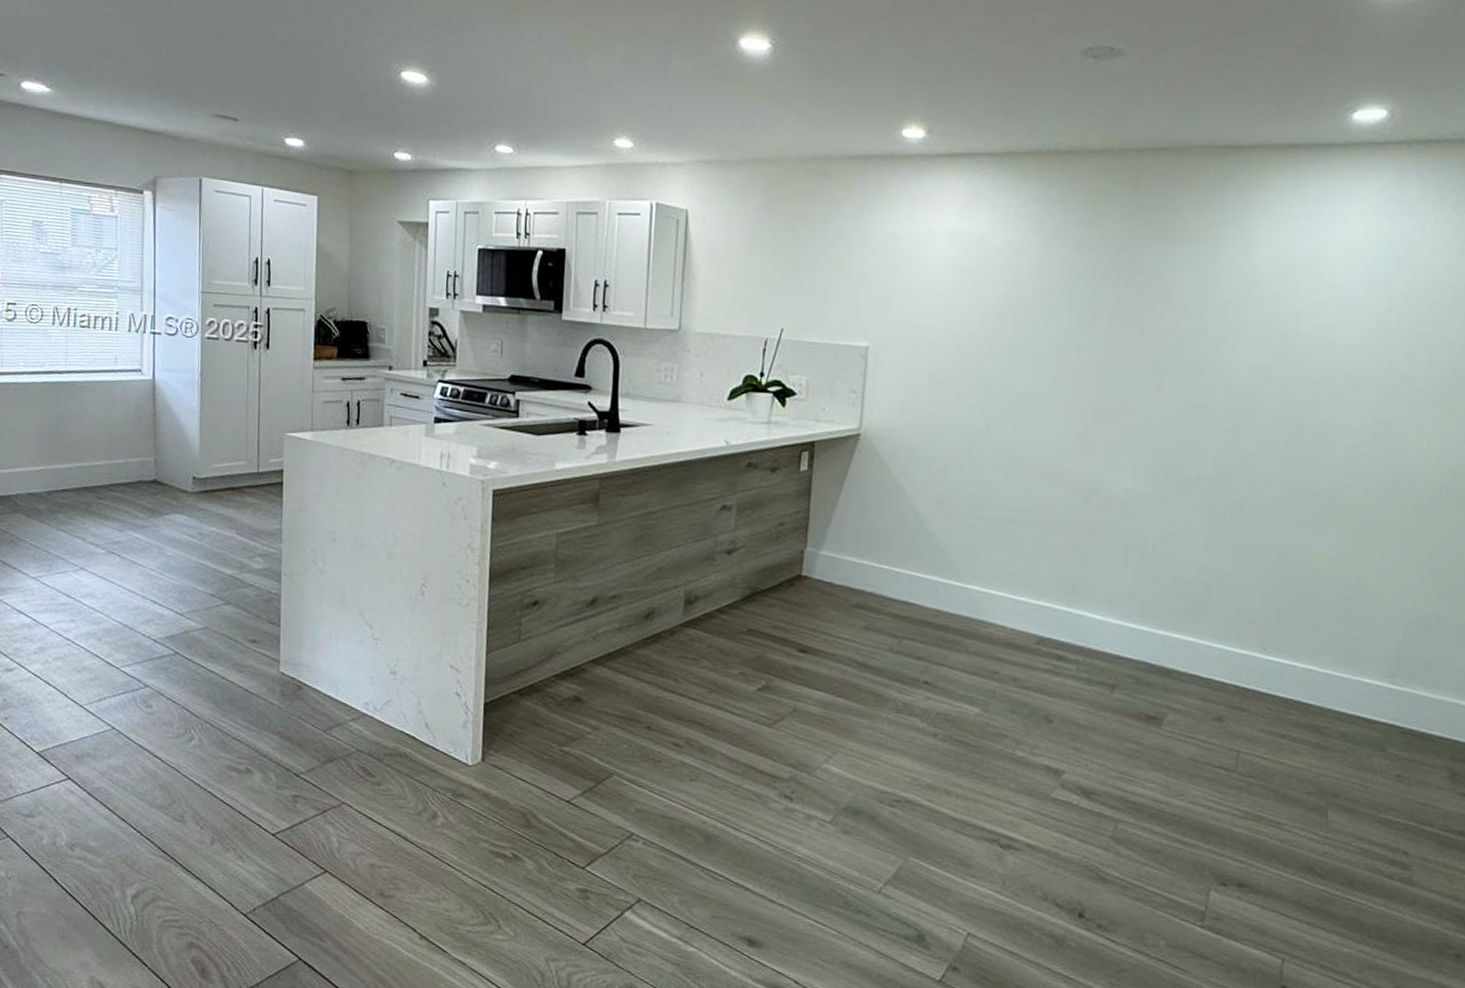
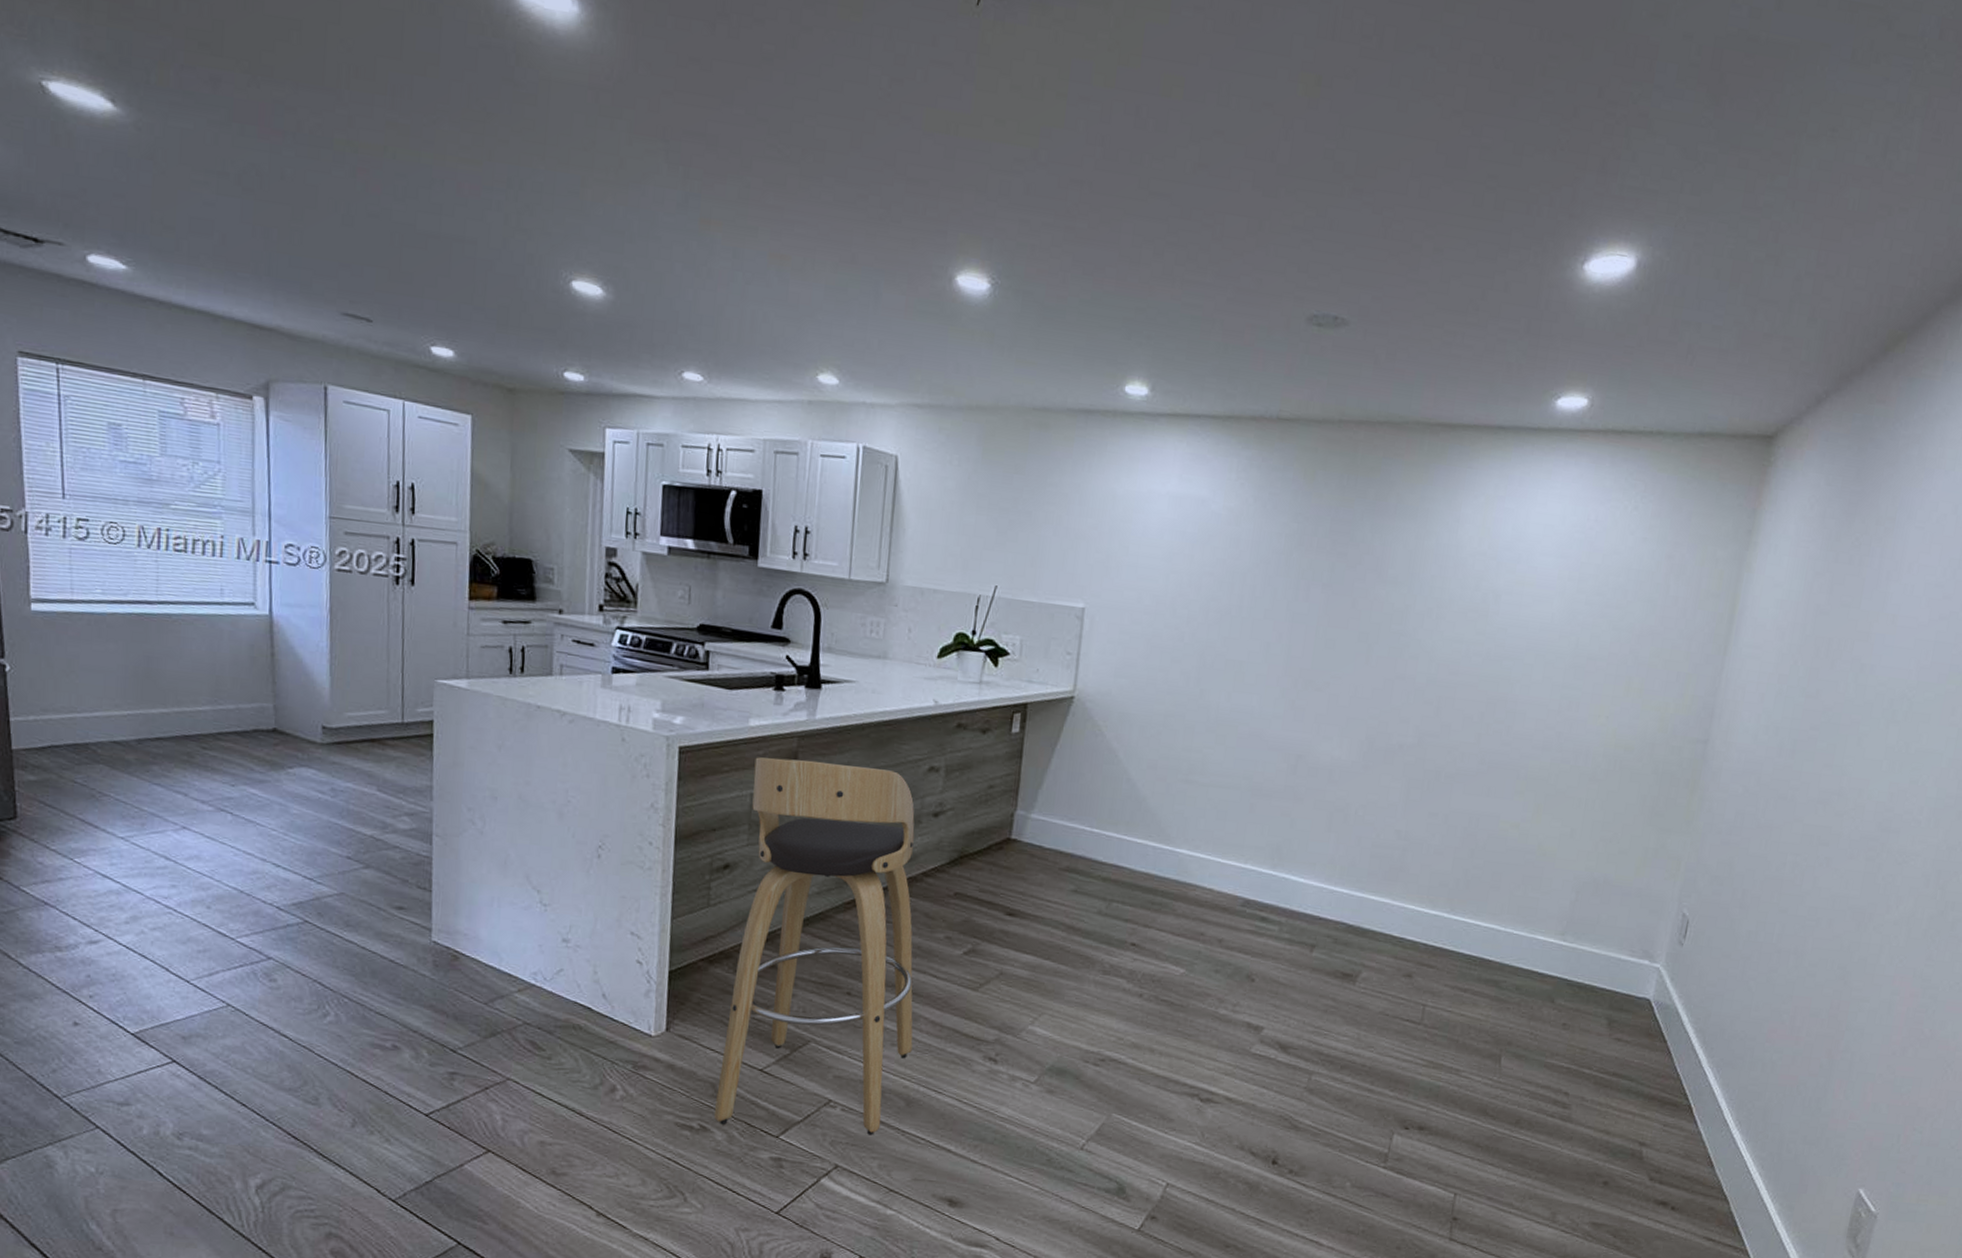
bar stool: none [526,498,711,870] -> present [715,757,915,1136]

